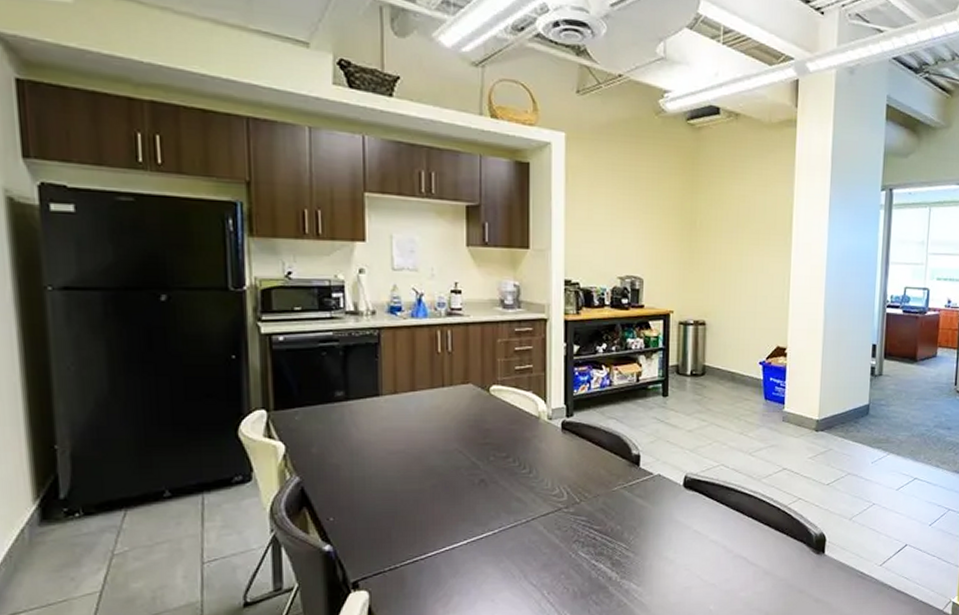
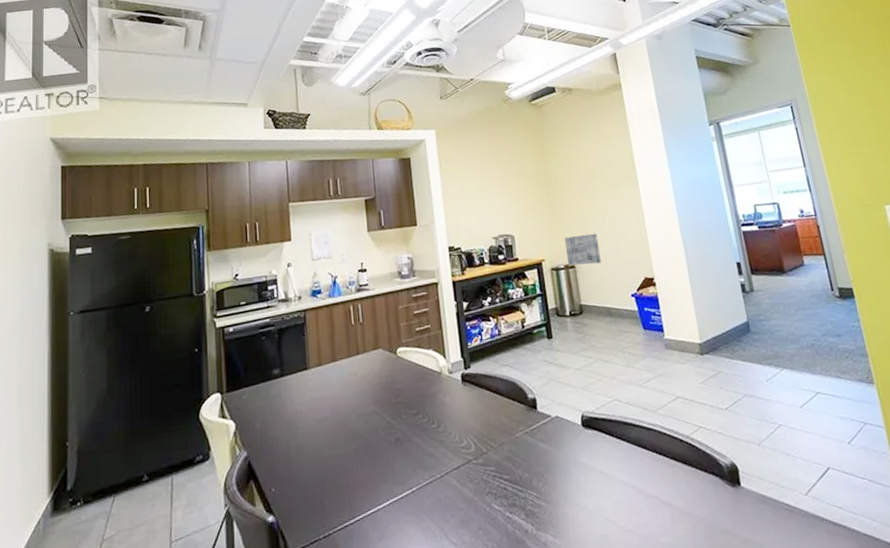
wall art: none [698,290,736,324] -> present [564,233,602,266]

